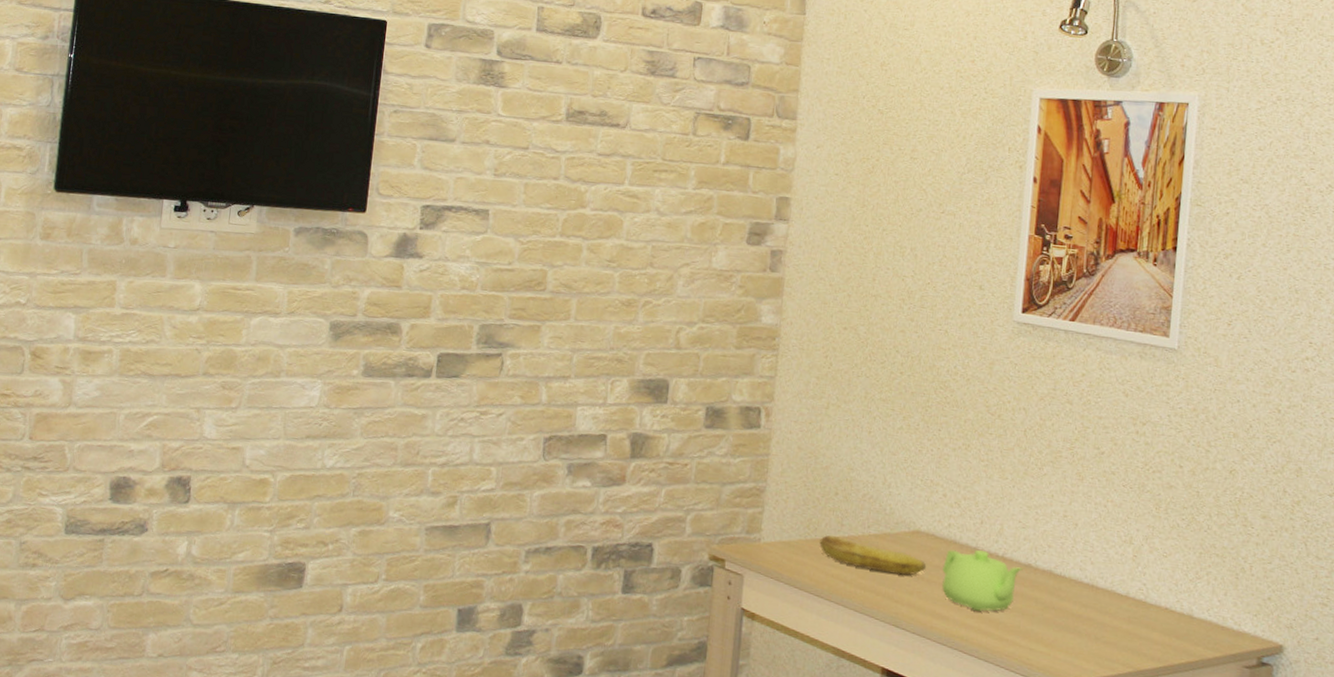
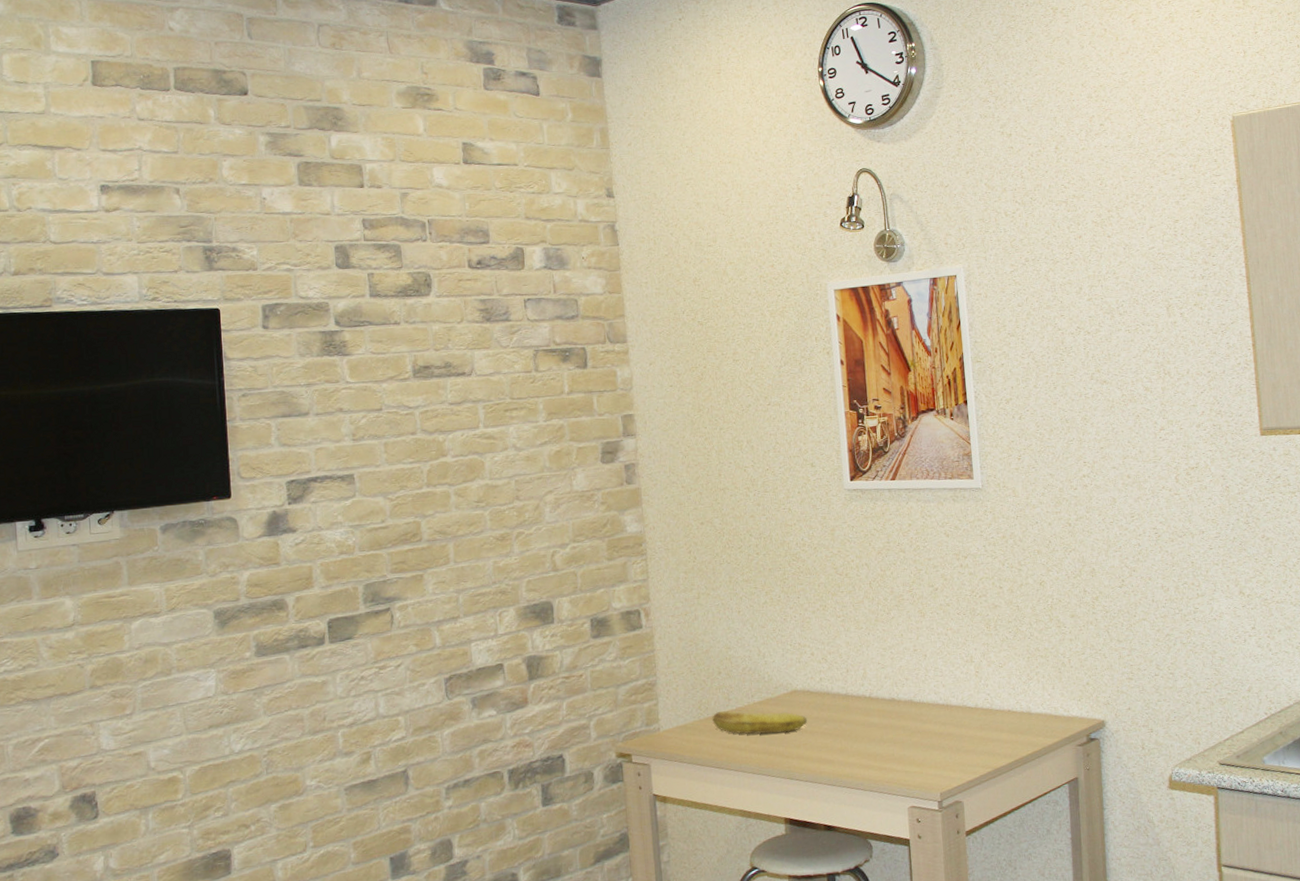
teapot: present [941,549,1023,611] -> none [821,694,888,749]

